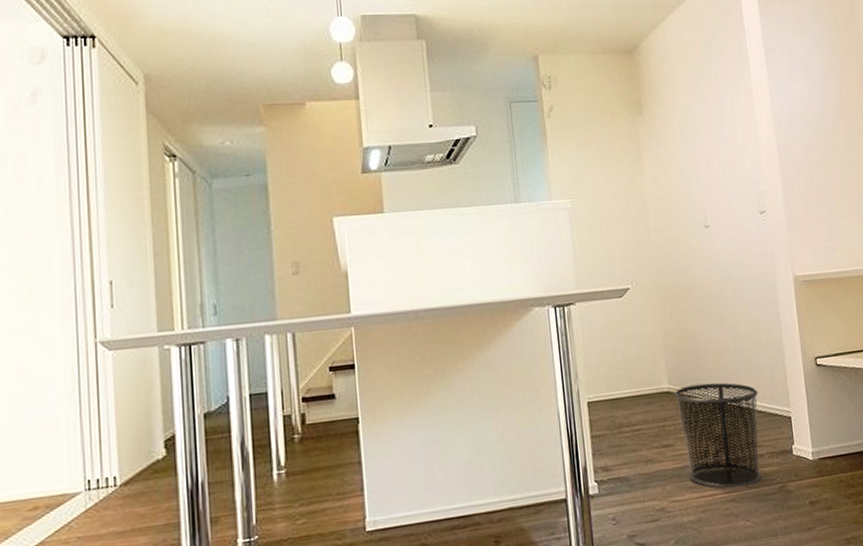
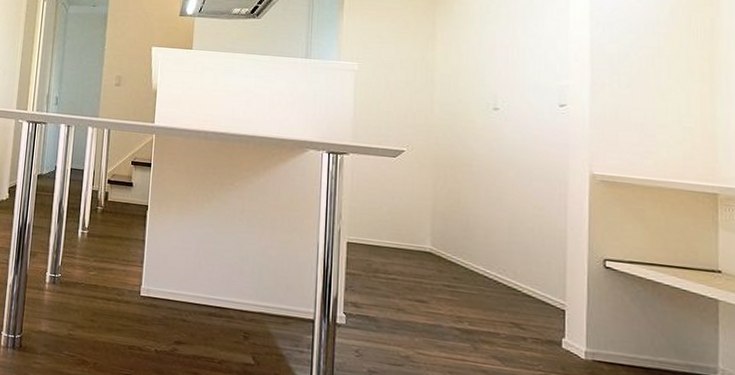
waste bin: present [674,382,762,488] -> none [436,251,529,364]

